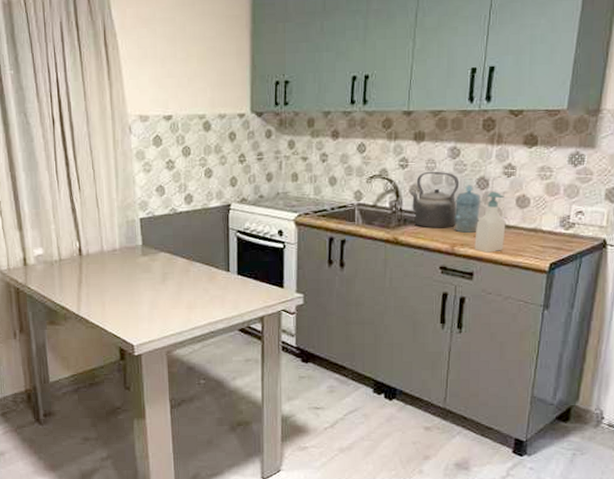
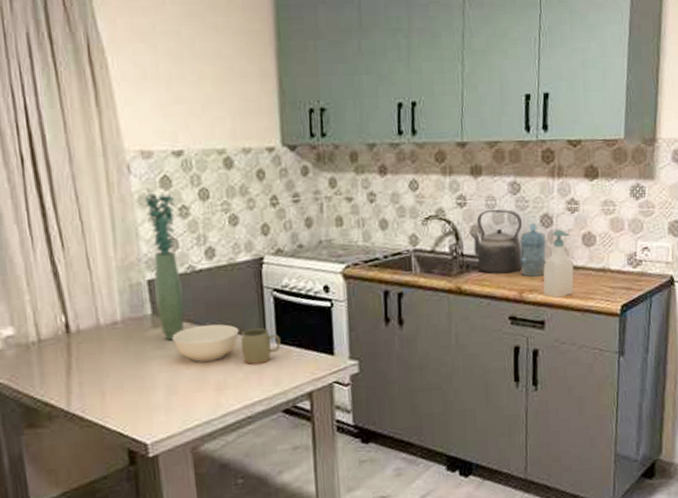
vase: none [141,145,167,267] -> present [145,188,185,341]
bowl: none [156,256,208,285] -> present [172,324,239,362]
mug: none [209,262,240,290] -> present [241,328,281,365]

